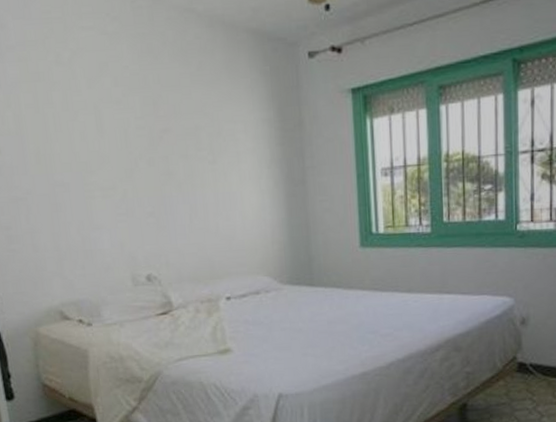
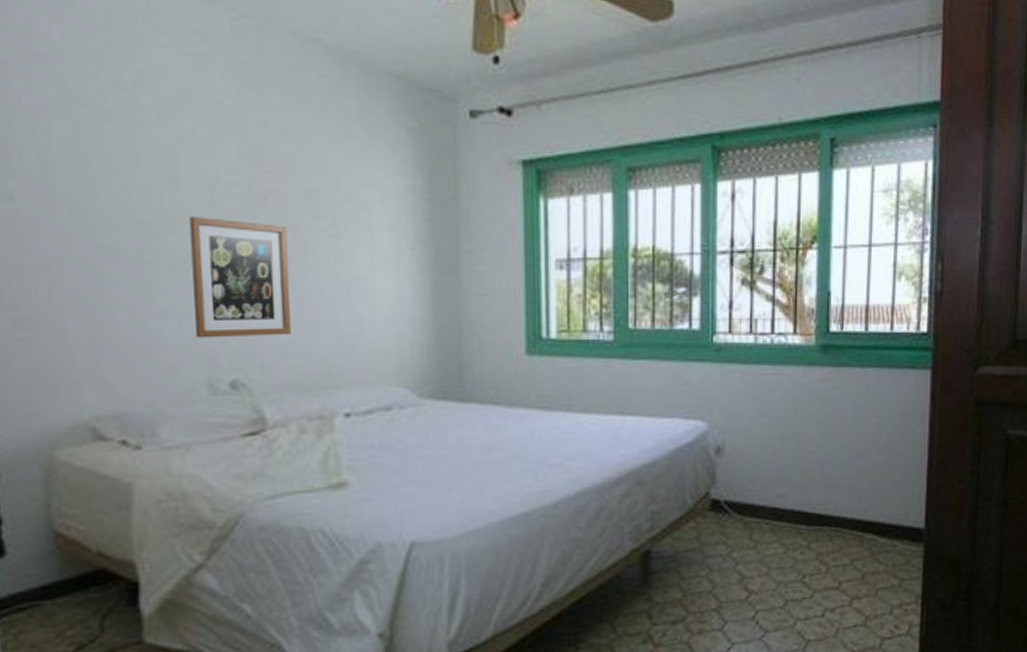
wall art: none [112,155,185,245] -> present [189,217,291,338]

